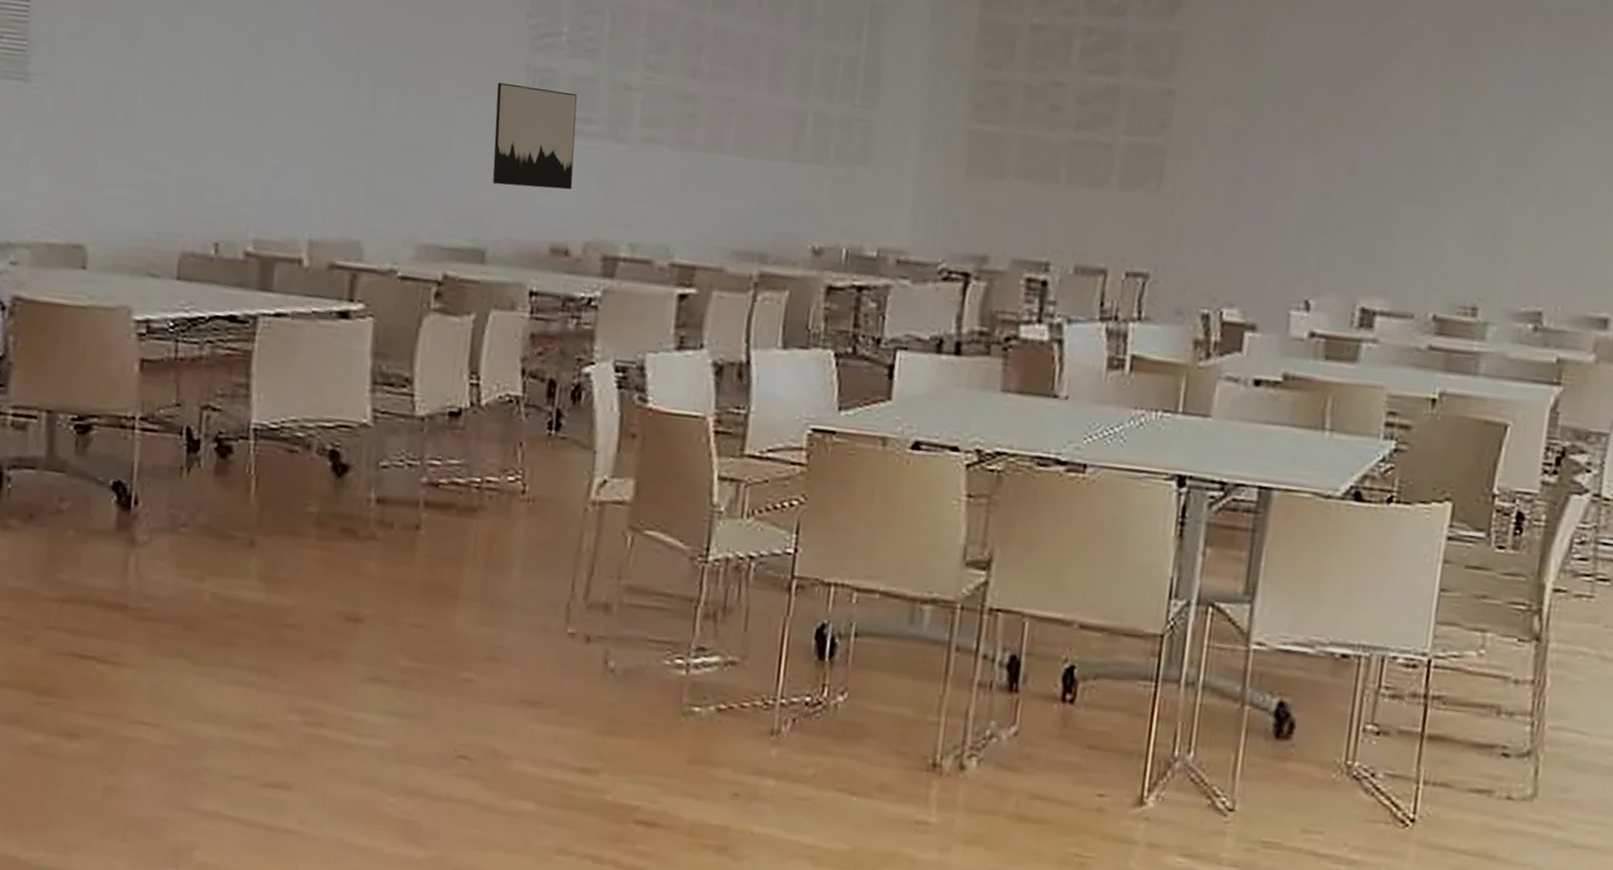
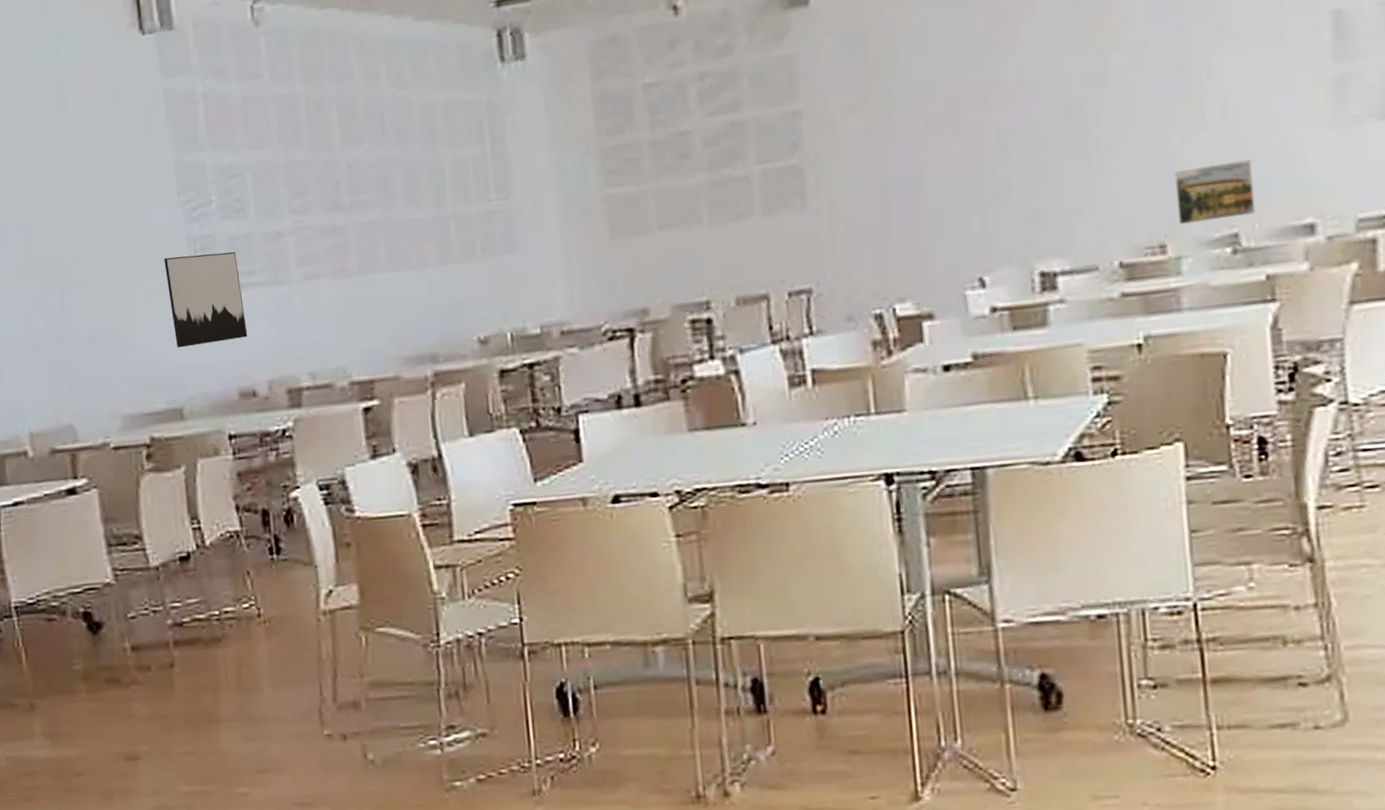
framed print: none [1493,239,1568,298] -> present [1174,159,1256,224]

